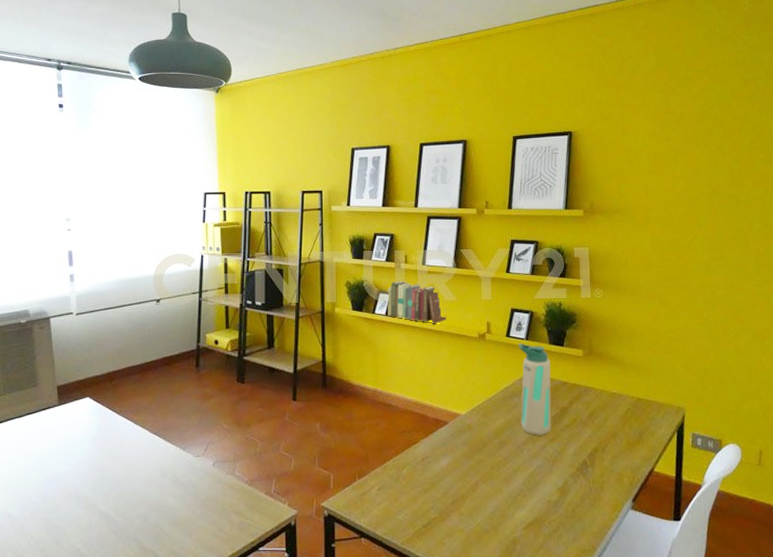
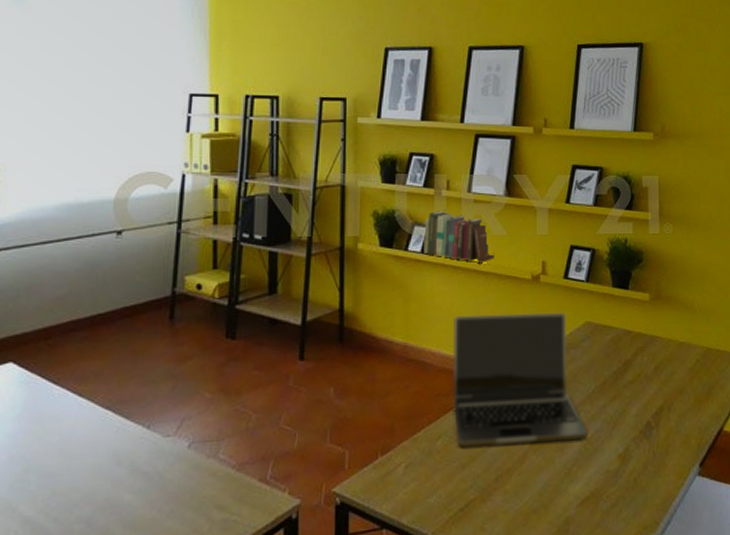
laptop: none [414,365,530,476] -> present [453,313,587,447]
water bottle: present [519,343,552,436] -> none [578,286,614,395]

